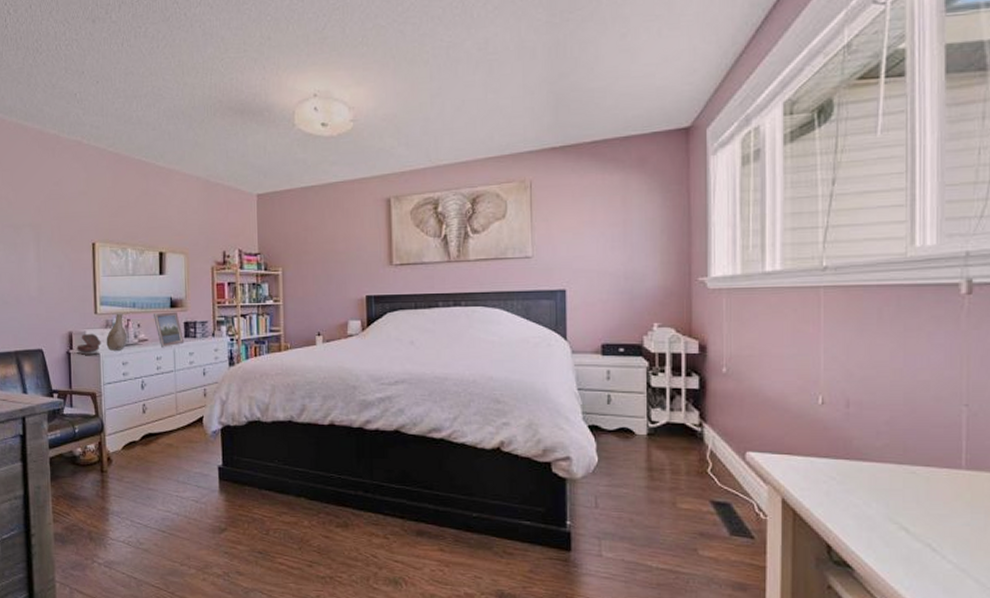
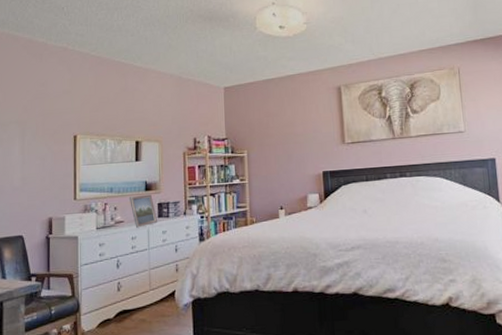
jewelry box: present [76,333,101,356] -> none [56,218,80,240]
vase: present [106,313,128,352] -> none [84,198,105,235]

